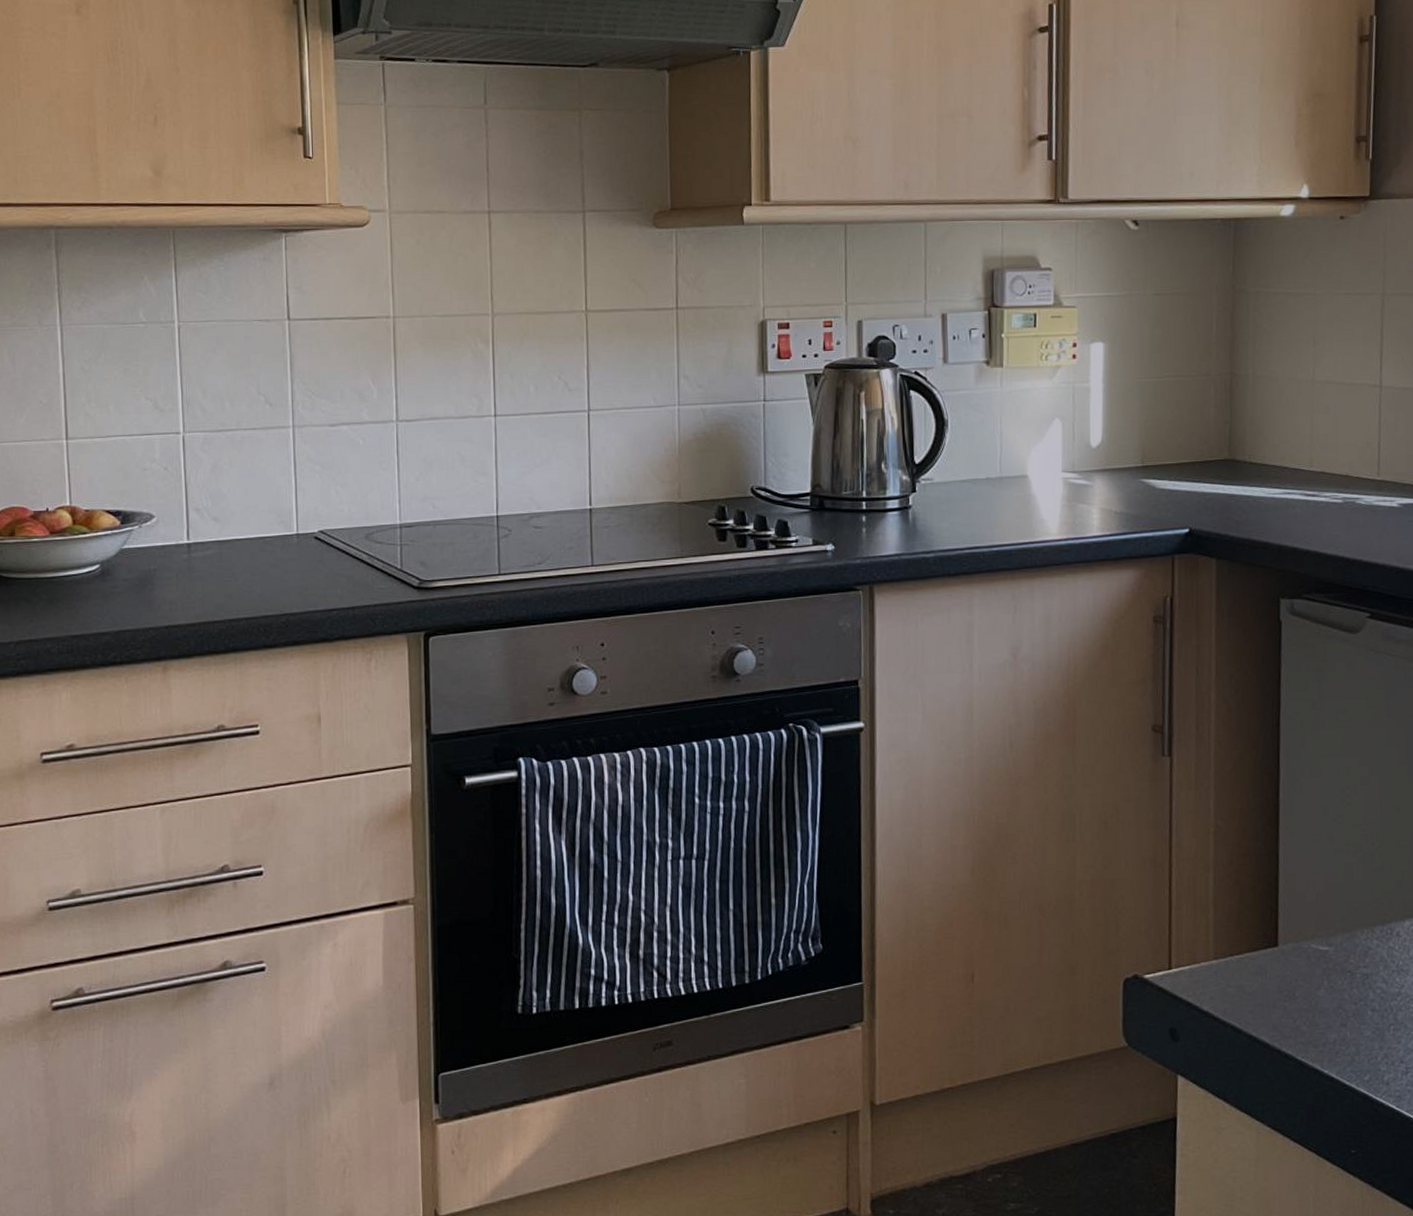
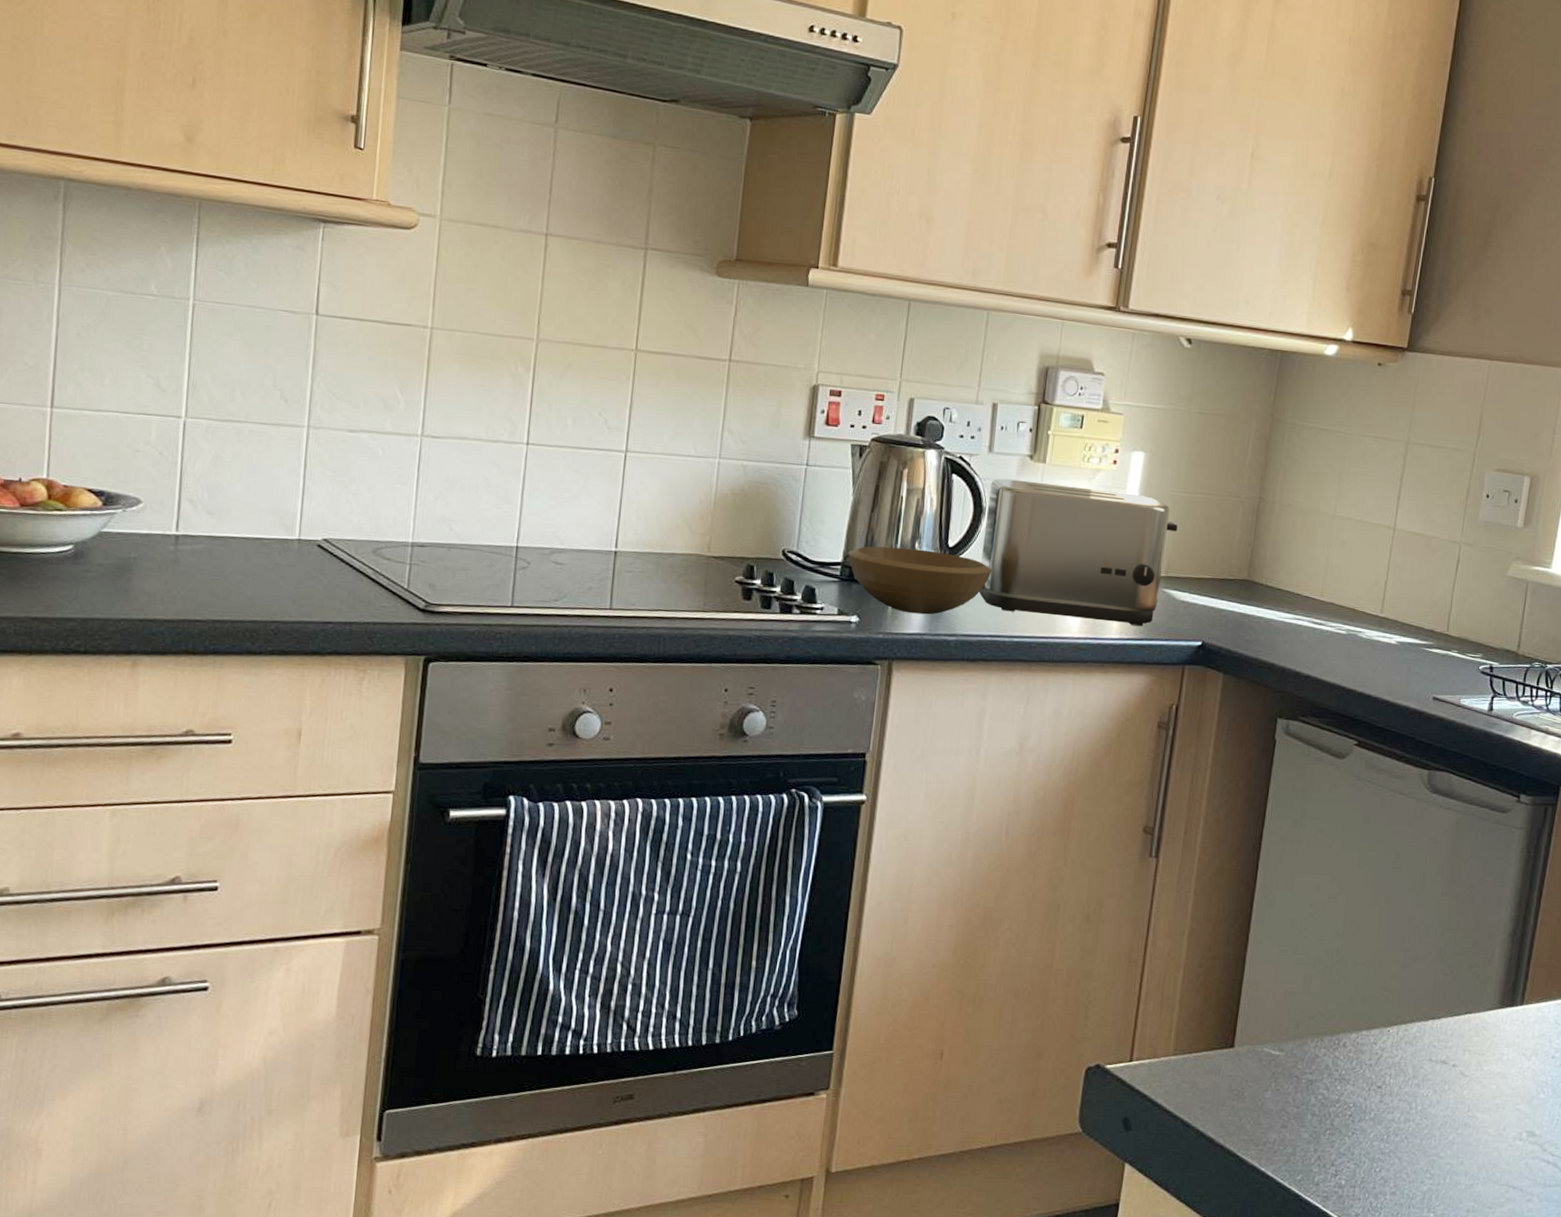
bowl: none [816,470,961,535] -> present [848,546,991,615]
toaster: none [949,386,1148,522] -> present [979,478,1178,626]

